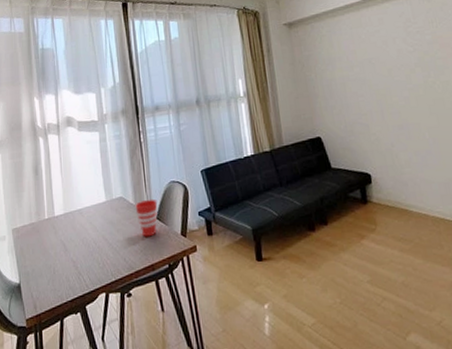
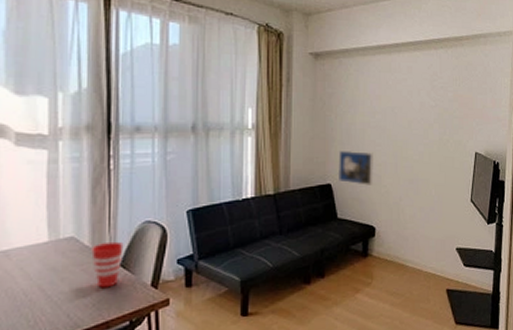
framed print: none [323,103,361,135] -> present [337,150,375,185]

